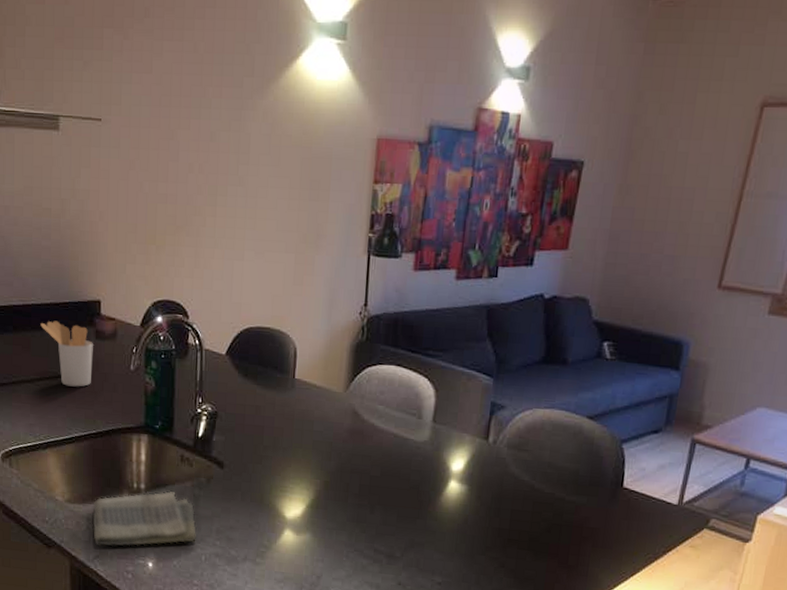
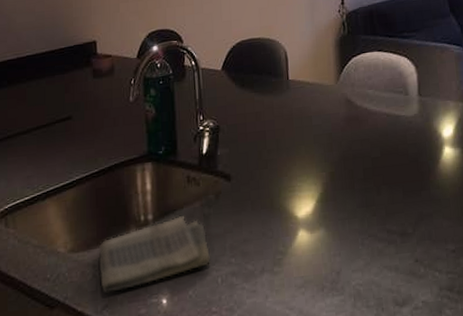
utensil holder: present [40,320,93,387] -> none [36,67,91,130]

